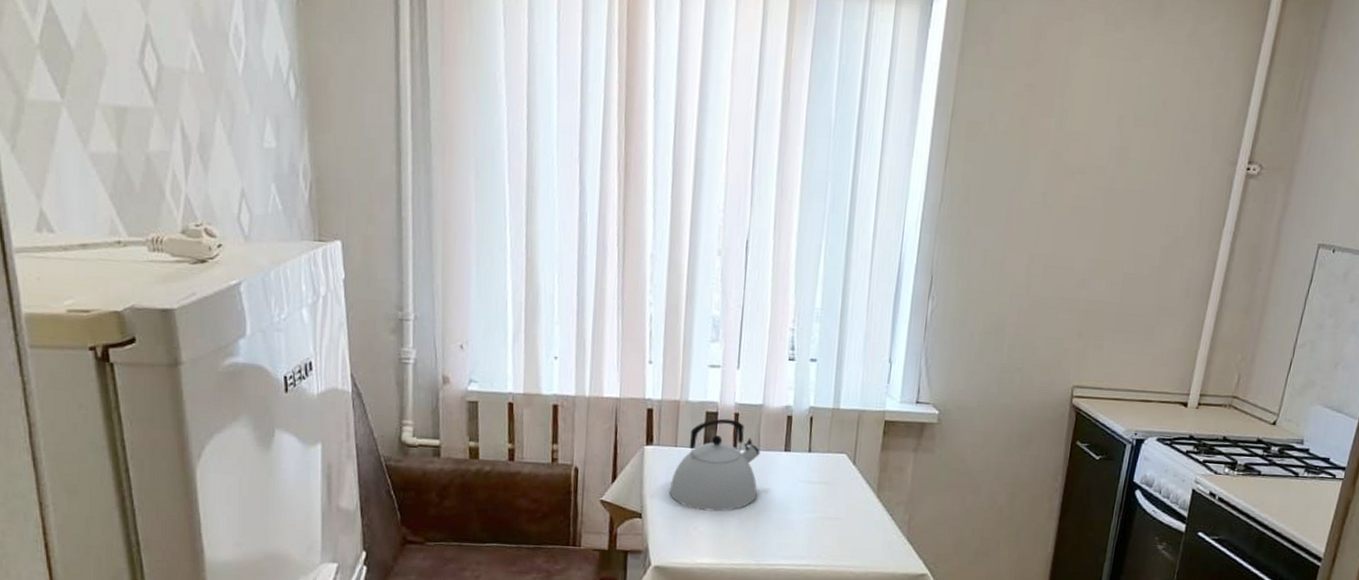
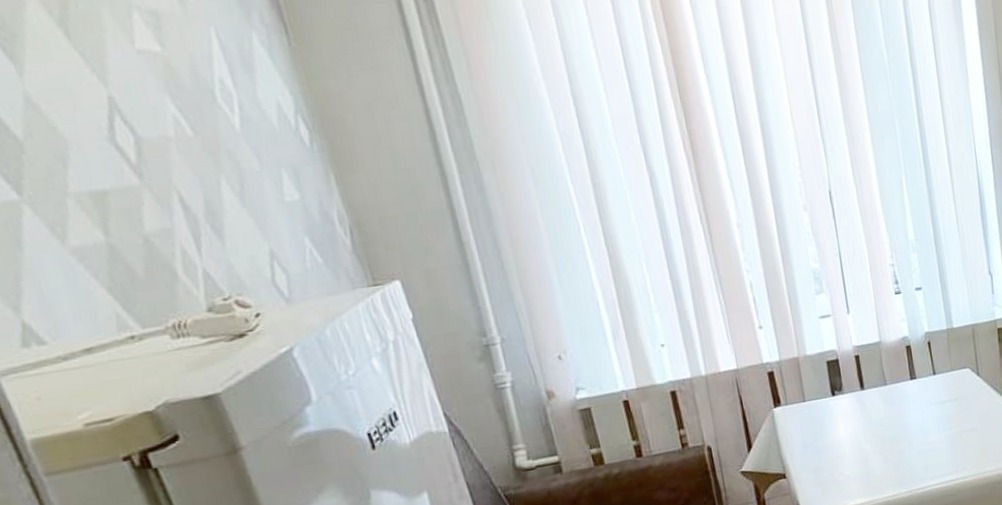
kettle: present [669,418,760,512] -> none [807,362,894,456]

